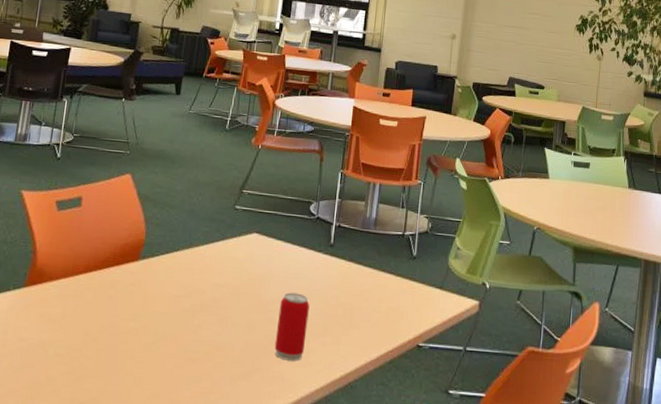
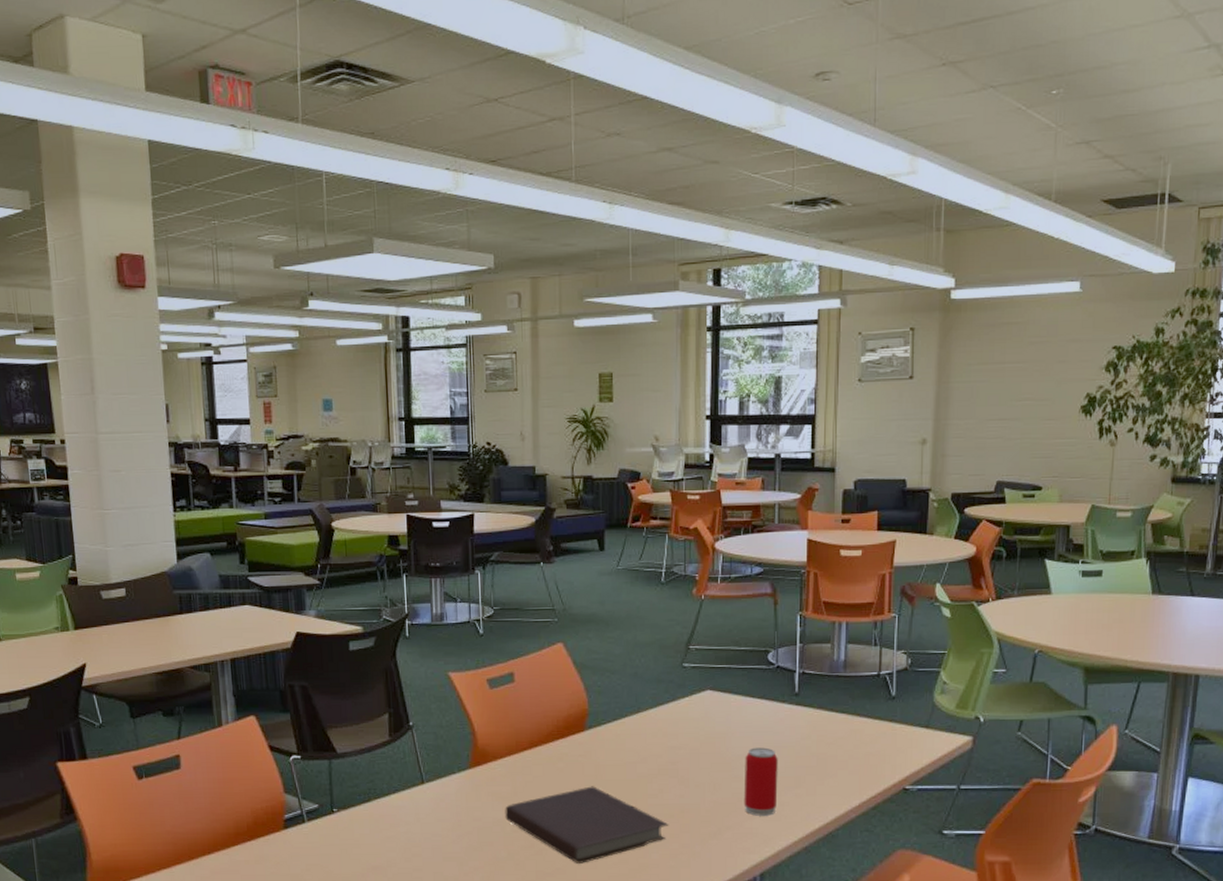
notebook: none [50,316,204,395] -> present [505,786,669,864]

